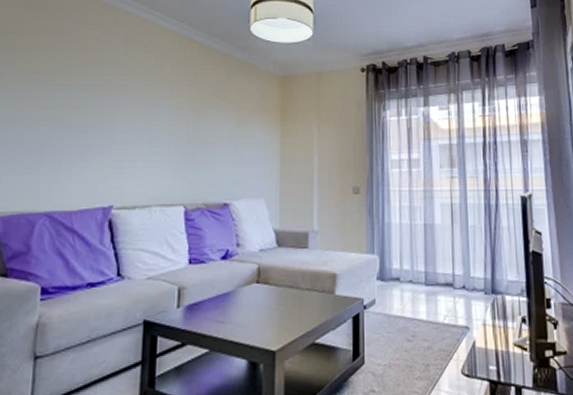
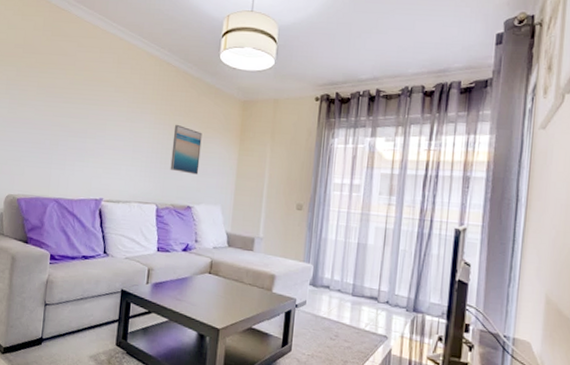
wall art: none [199,107,236,165] -> present [170,124,202,175]

